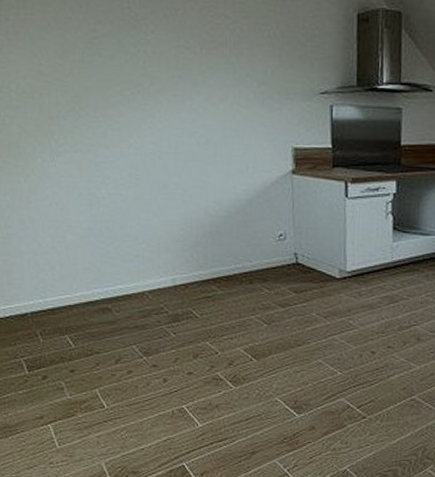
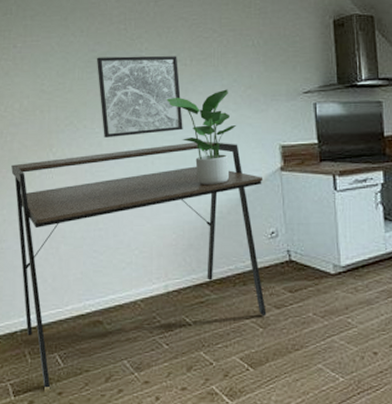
desk: none [12,138,274,367] -> present [11,141,267,390]
wall art: none [97,38,192,128] -> present [96,56,183,138]
potted plant: none [174,83,248,185] -> present [166,89,237,186]

